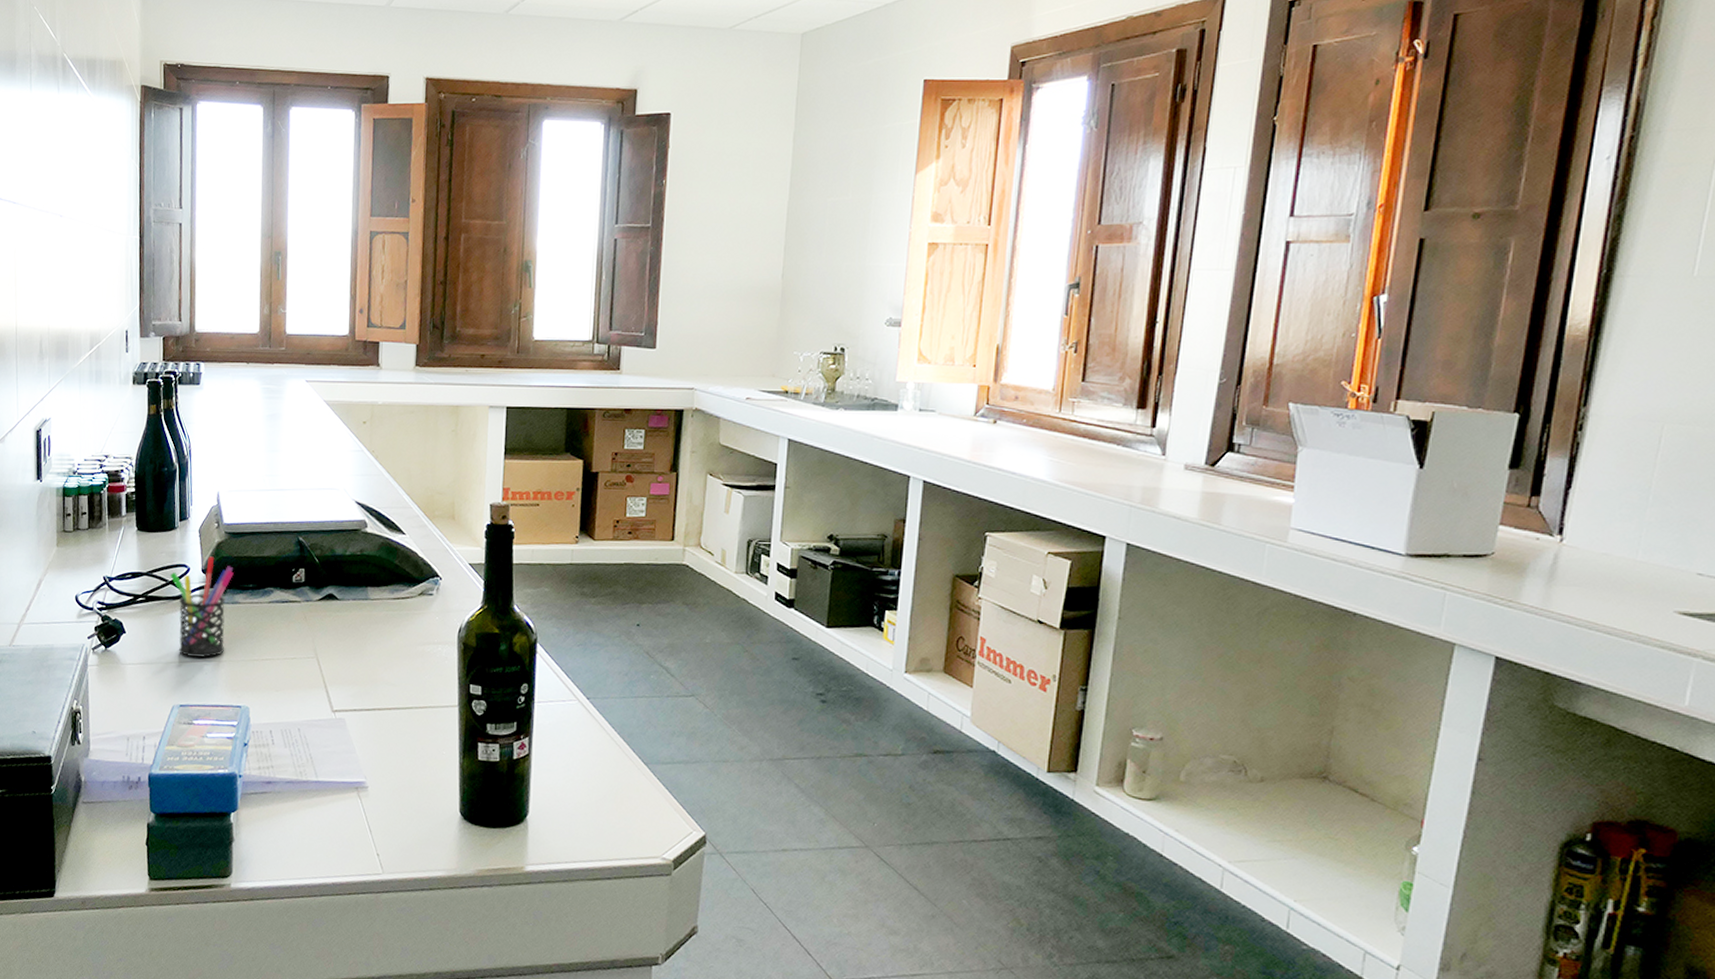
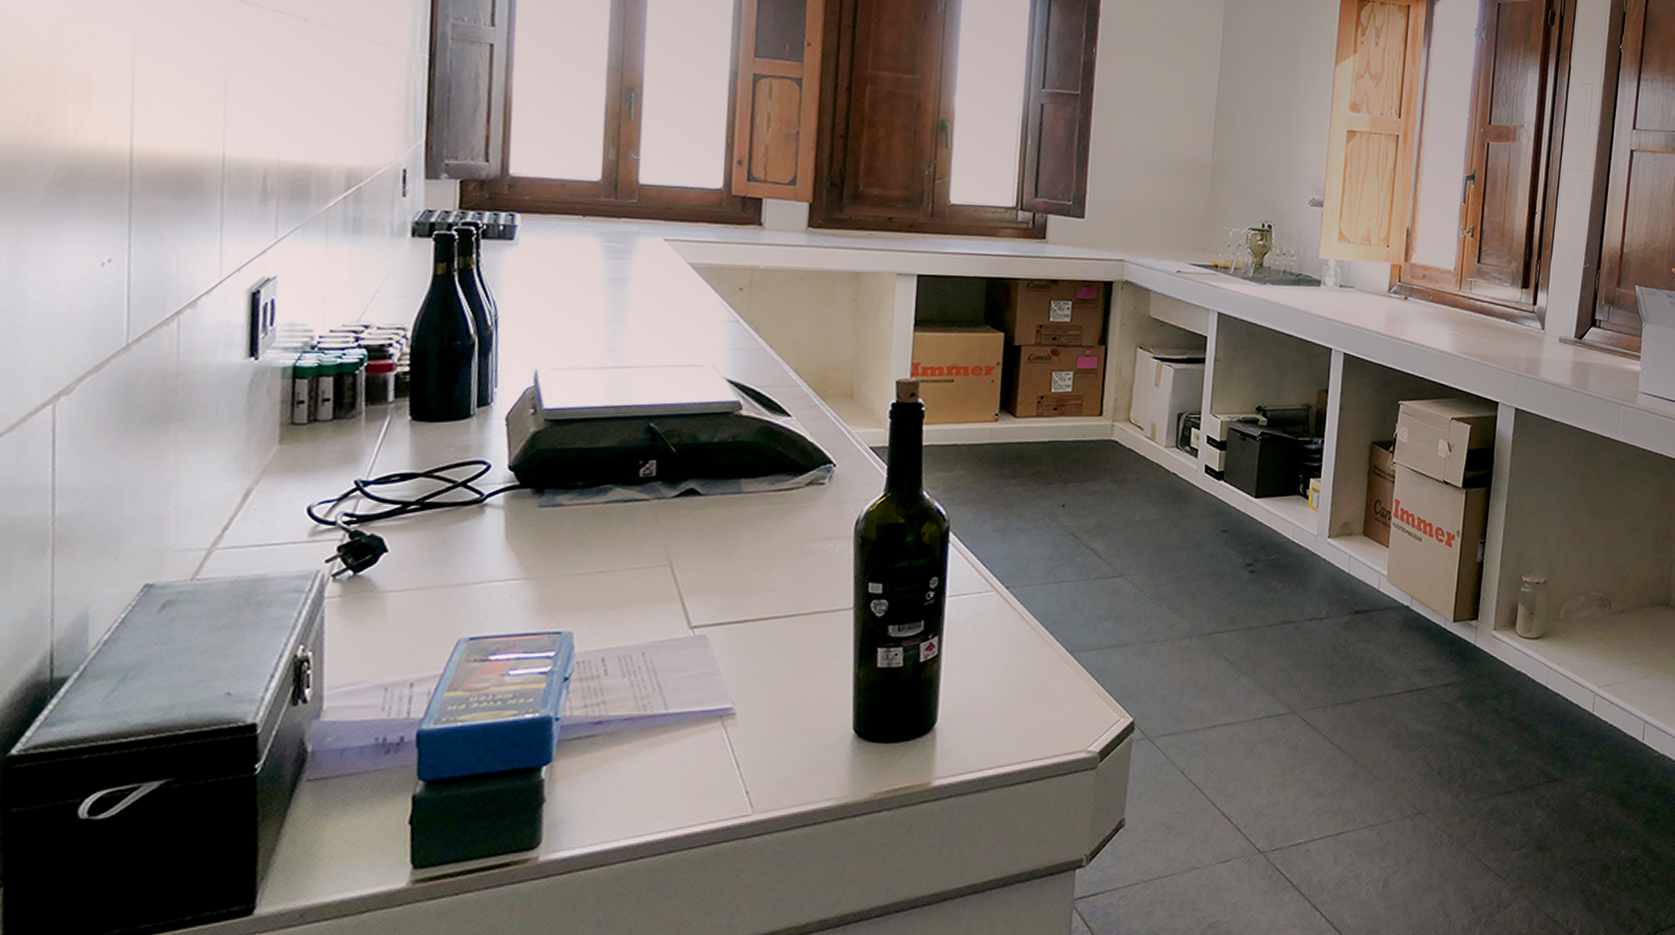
pen holder: present [169,556,234,658] -> none [459,449,556,575]

